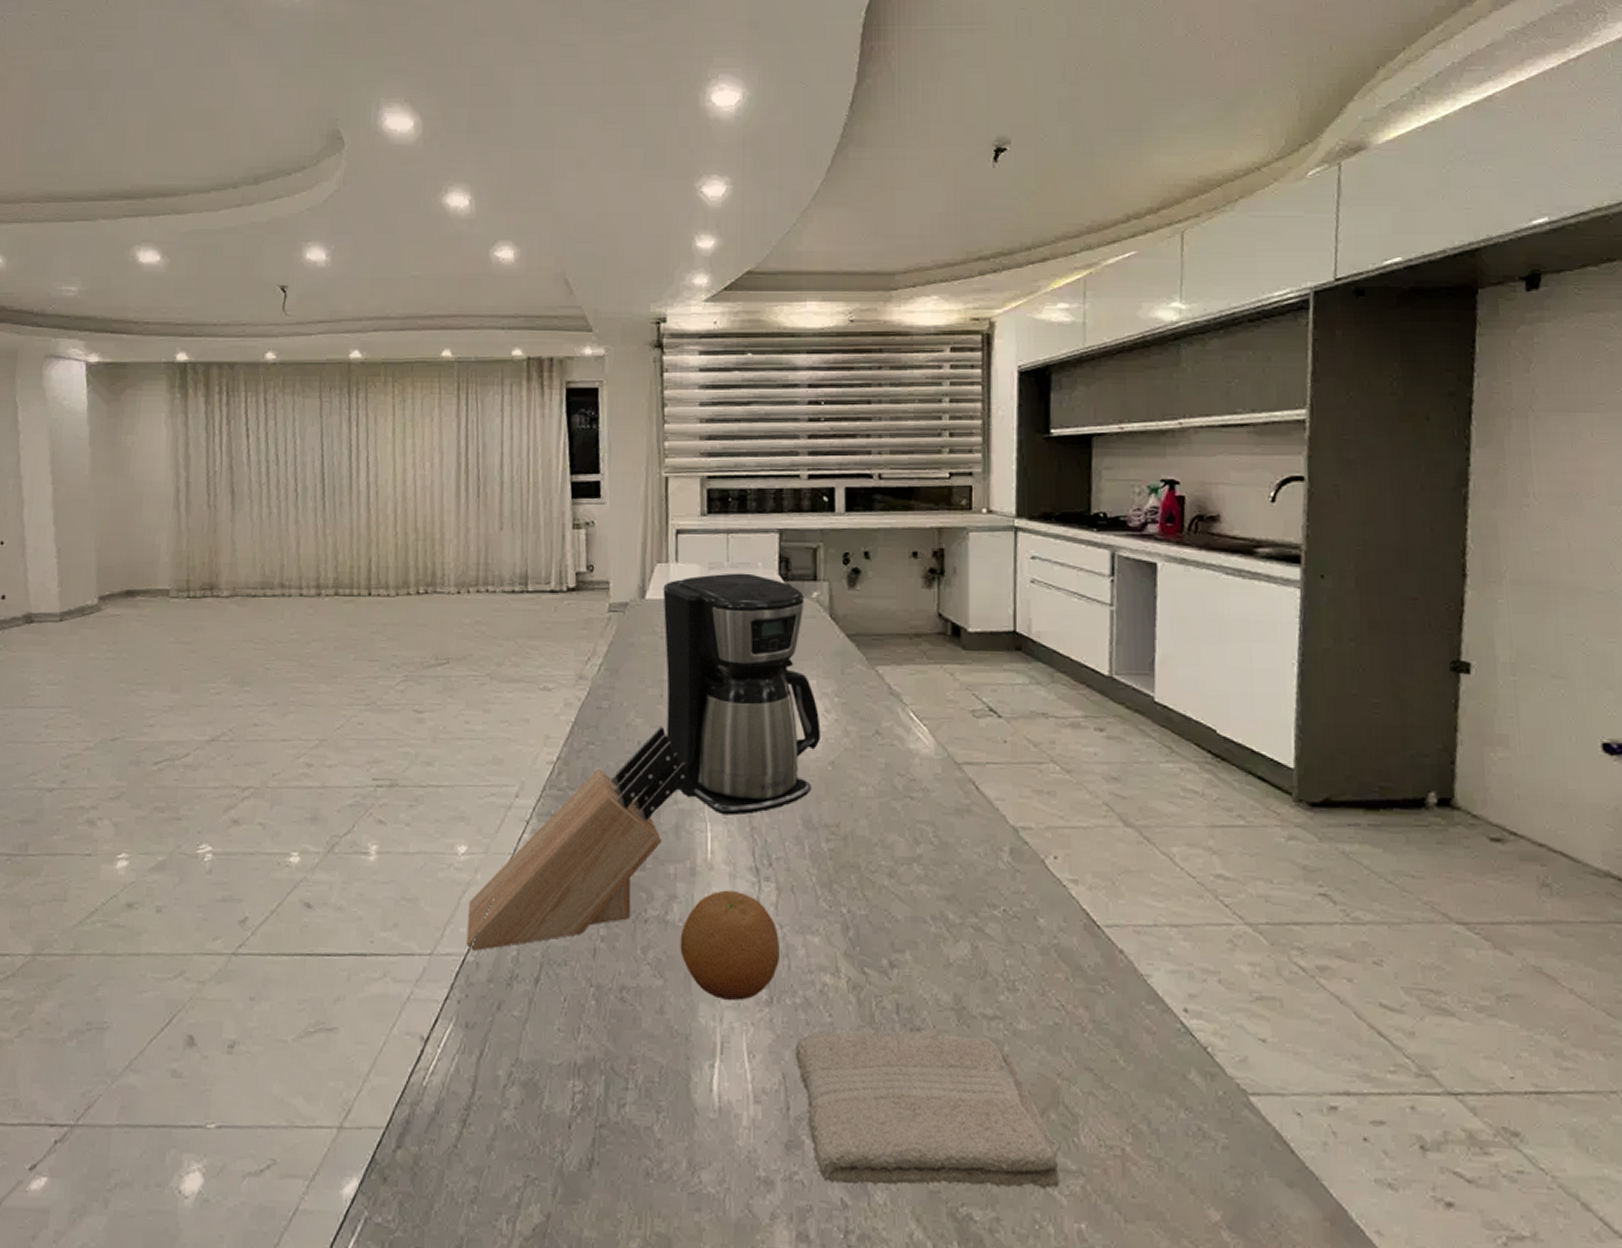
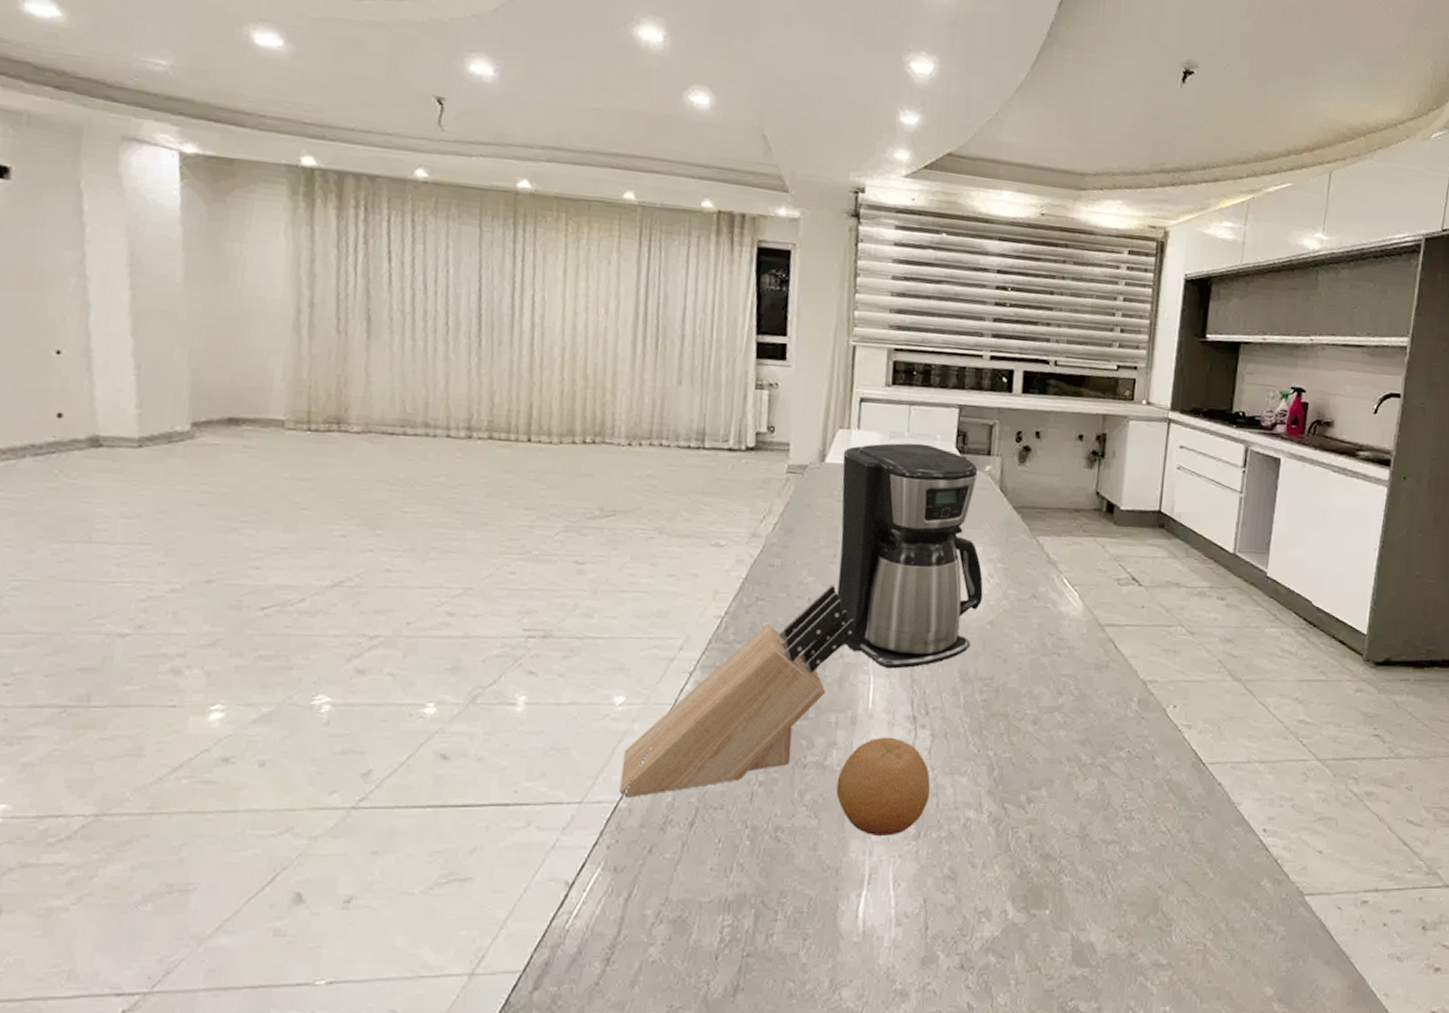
washcloth: present [794,1028,1060,1190] -> none [936,854,1156,990]

